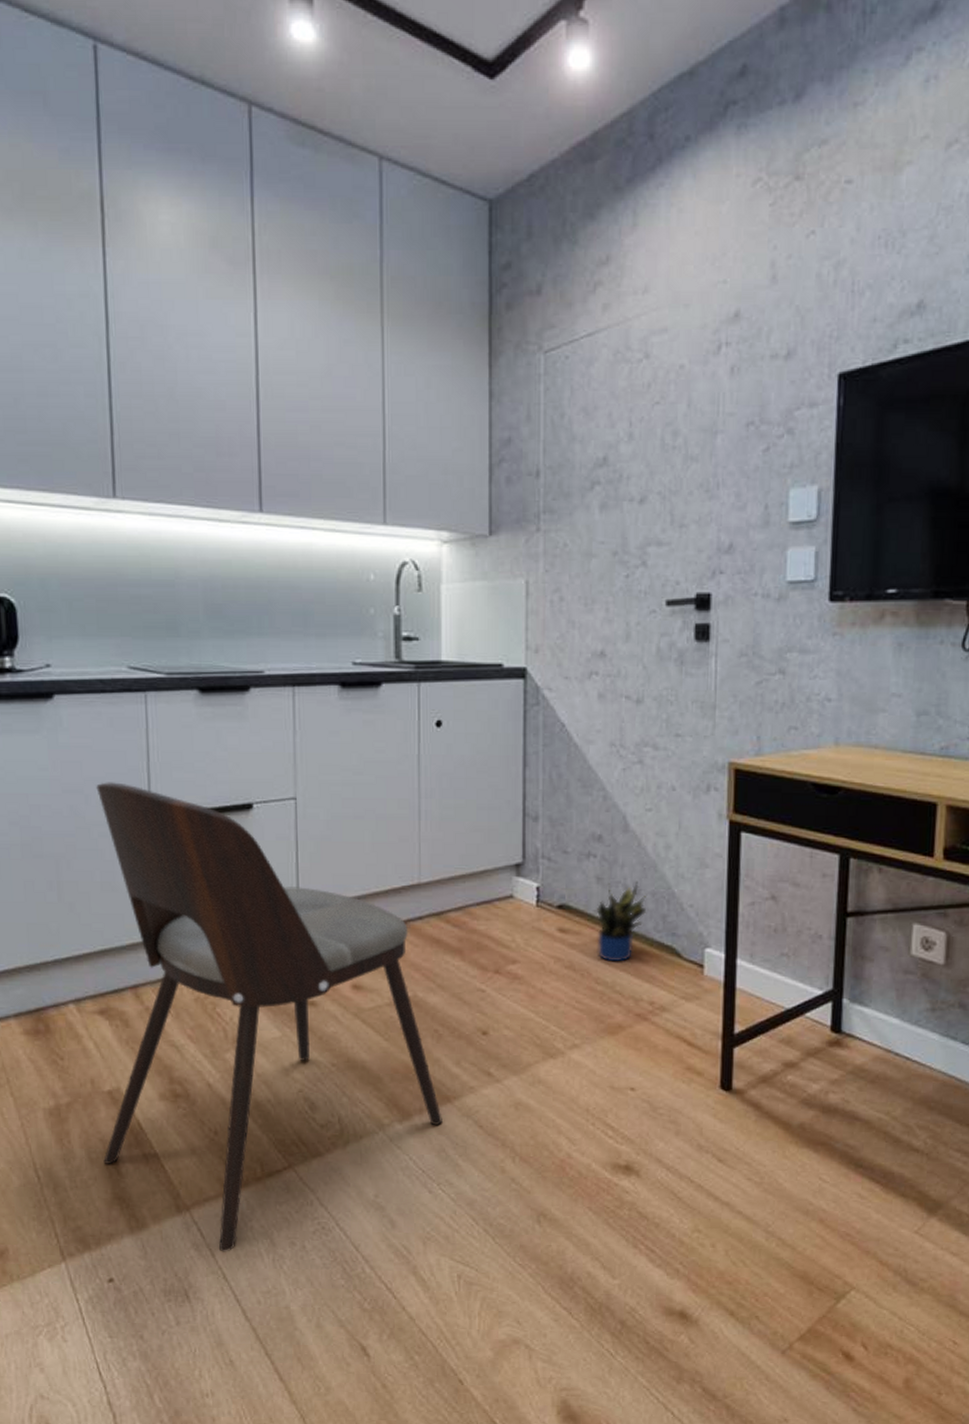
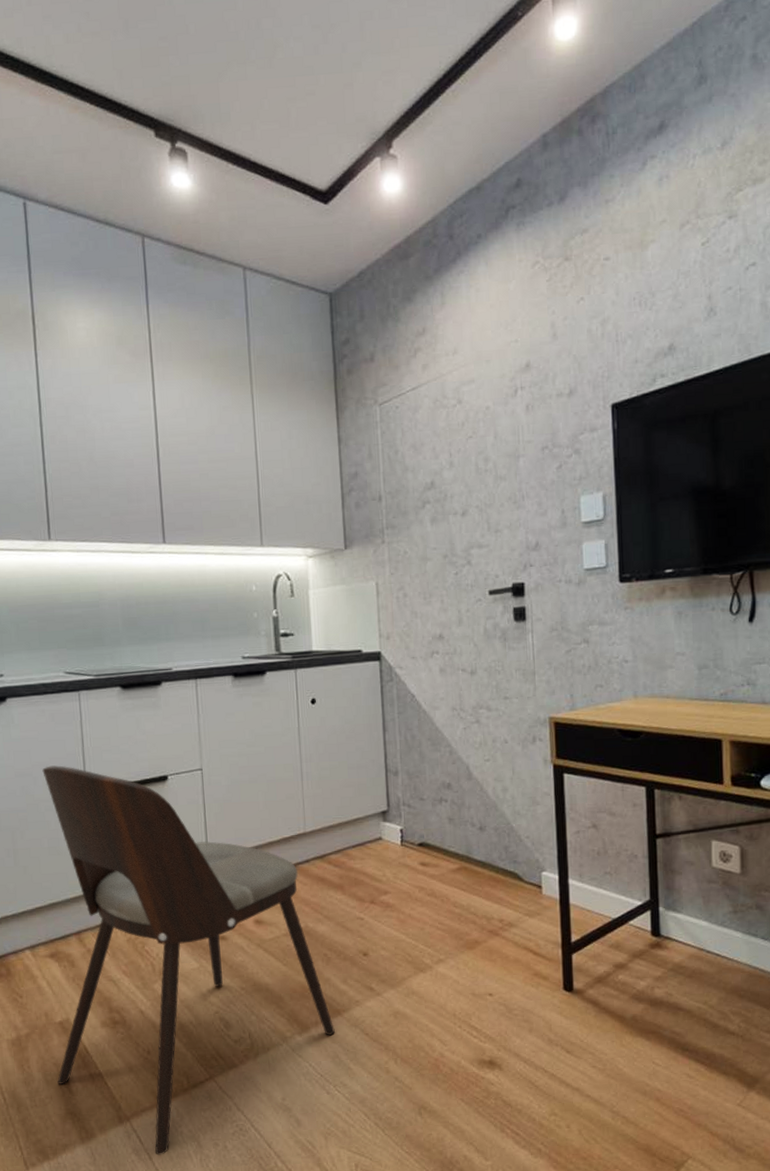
potted plant: present [596,881,647,962] -> none [450,819,492,888]

